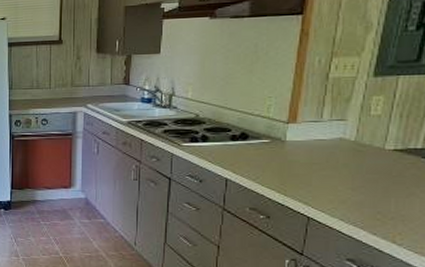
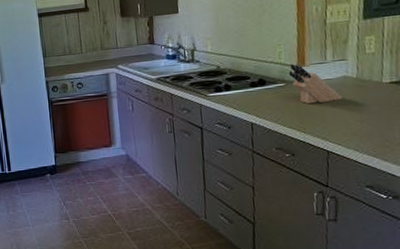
knife block: none [276,118,334,164] -> present [288,63,342,104]

